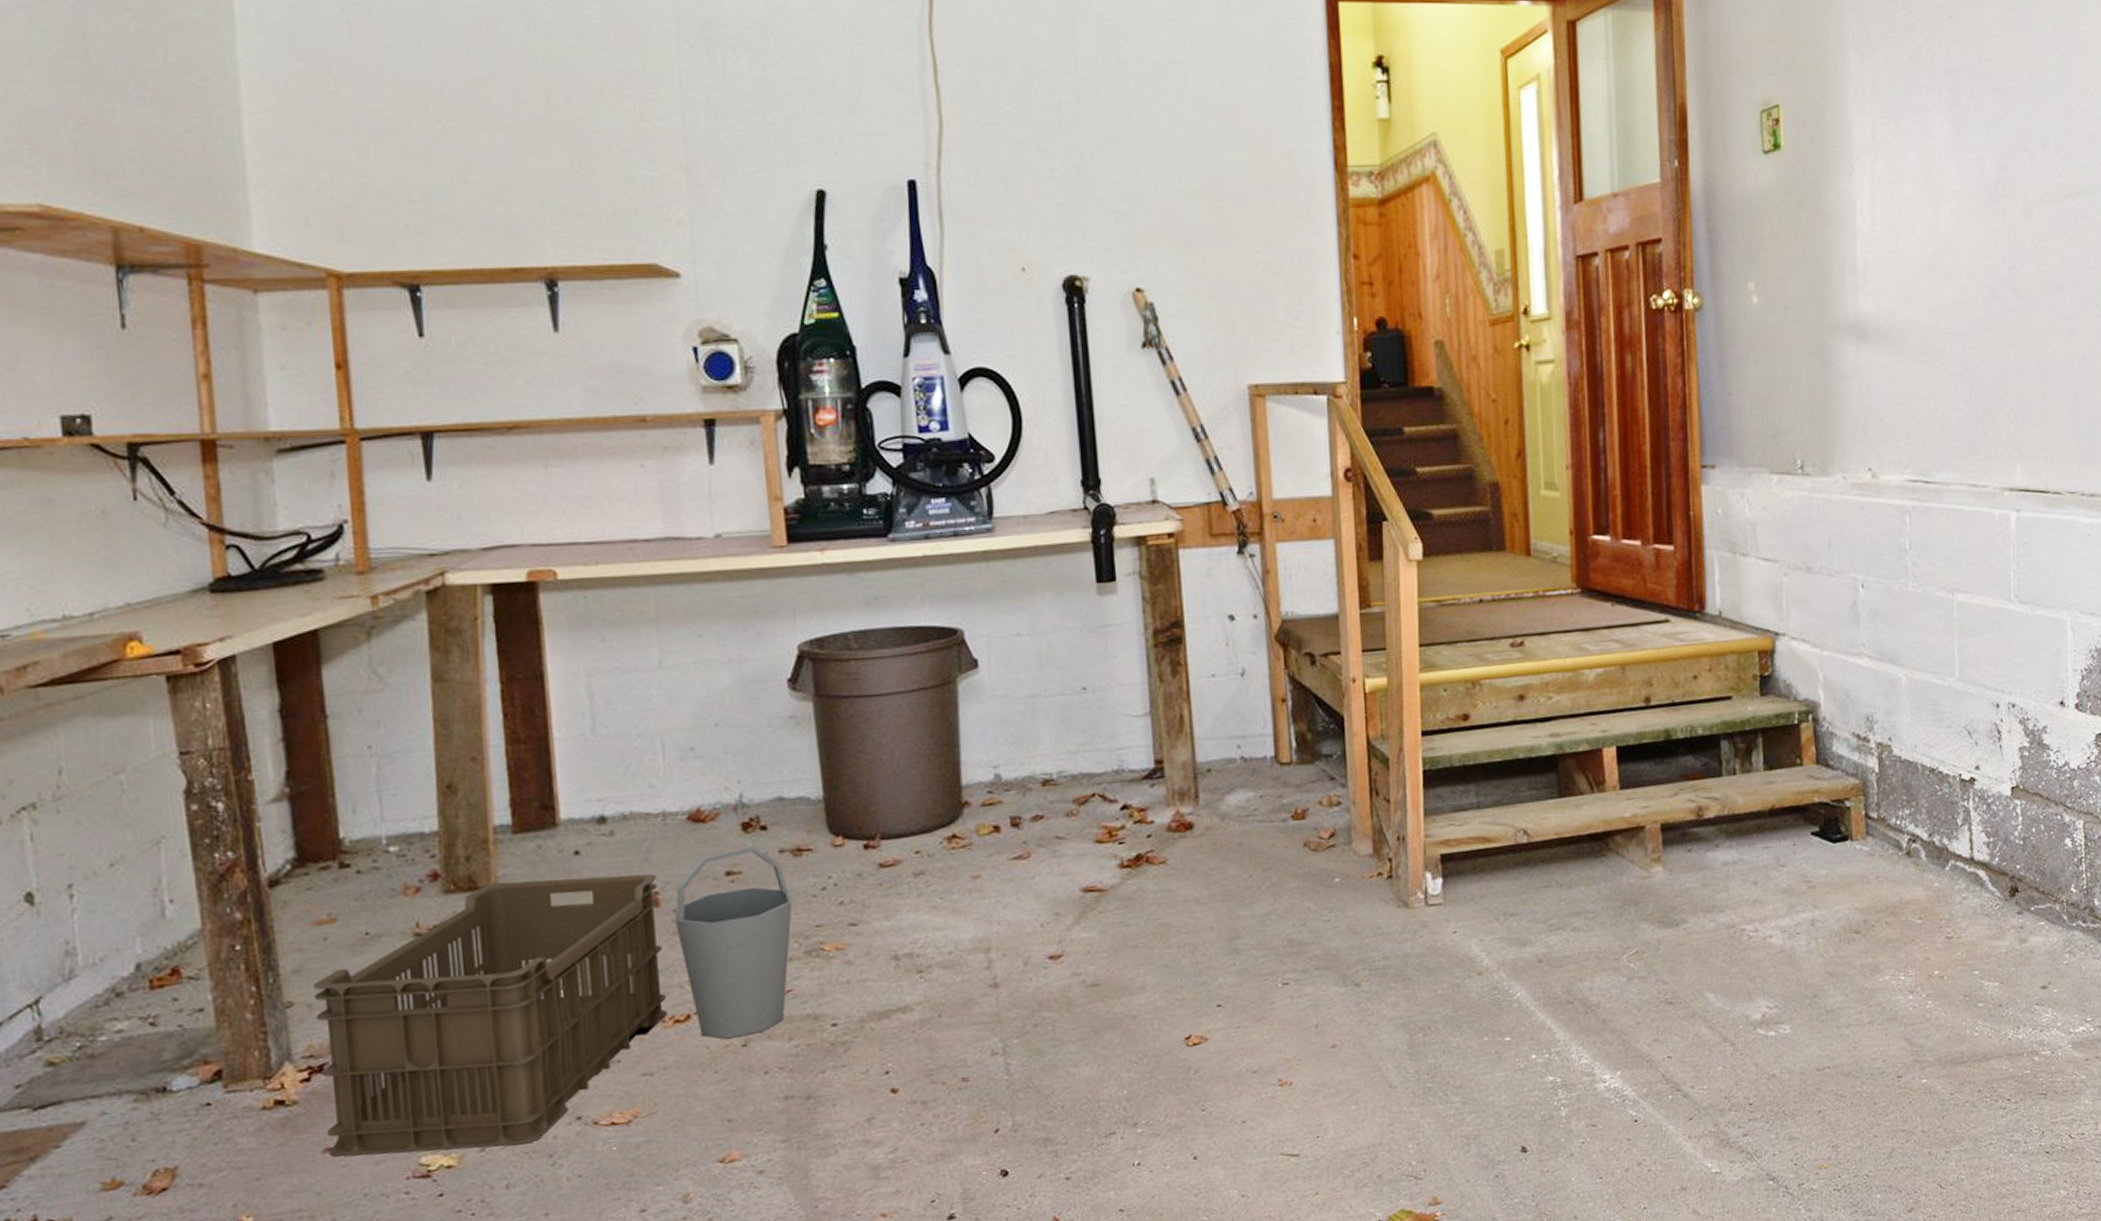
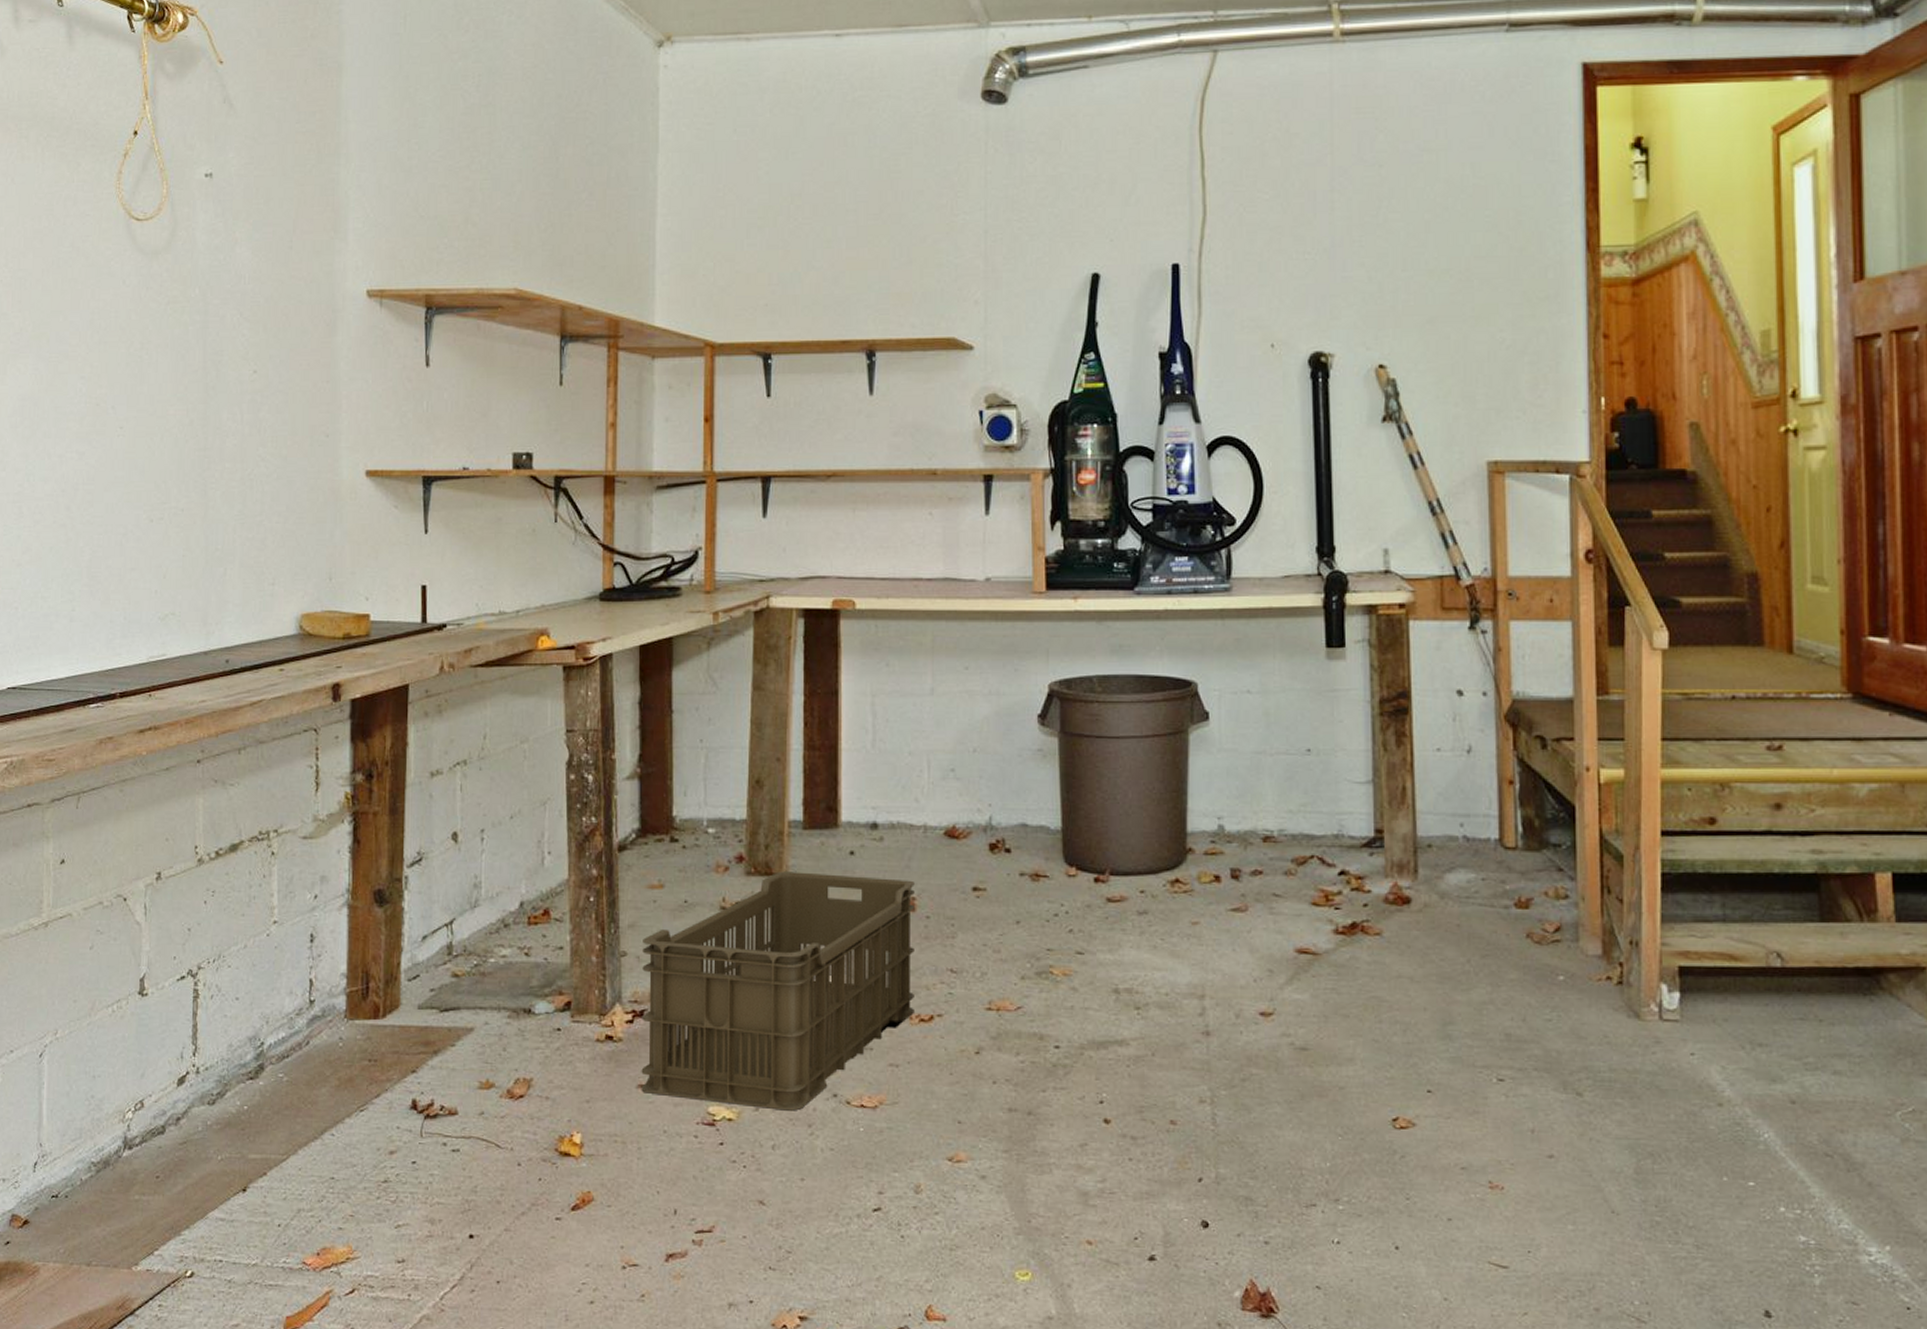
bucket: present [674,845,792,1039] -> none [927,866,1027,1044]

